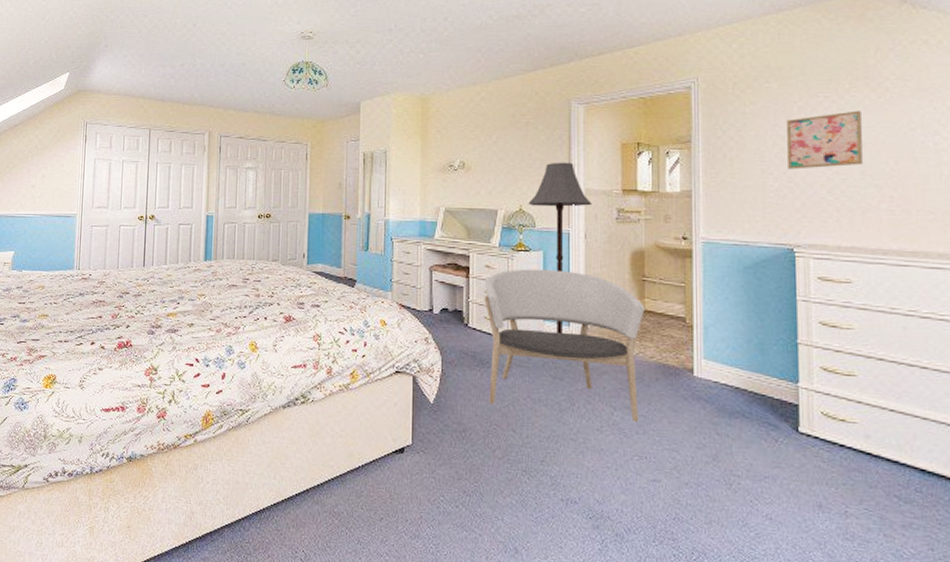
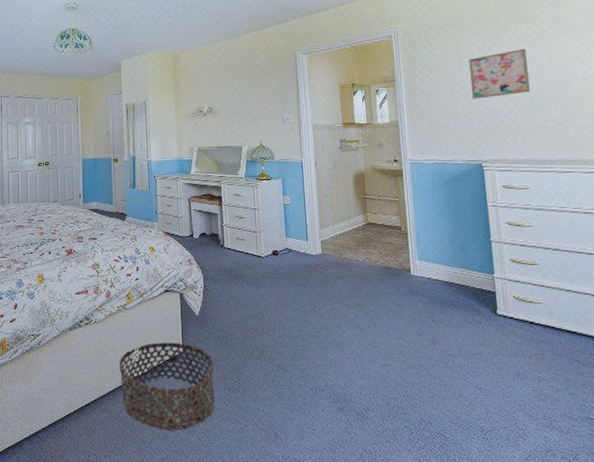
basket: none [336,430,448,533] -> present [118,342,215,431]
armchair: present [484,269,645,422] -> none [235,194,370,317]
floor lamp: present [528,162,592,333] -> none [267,103,319,247]

